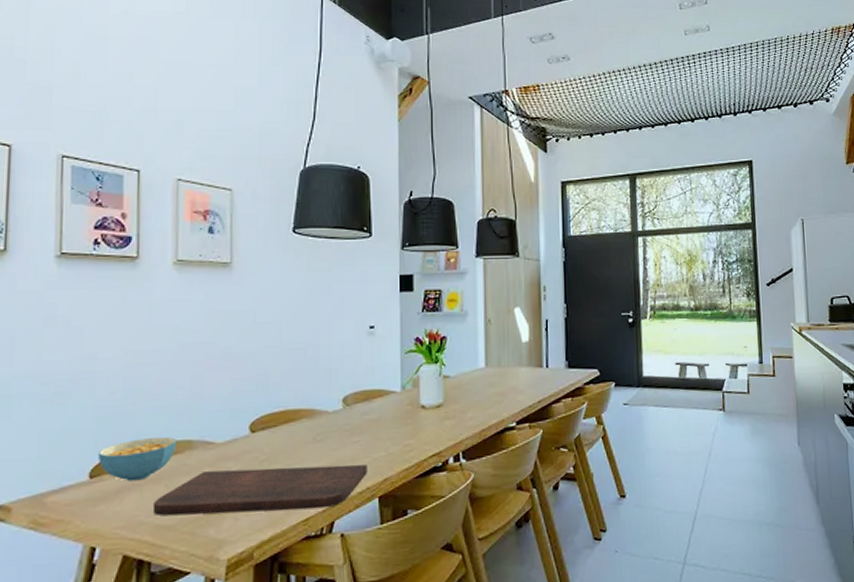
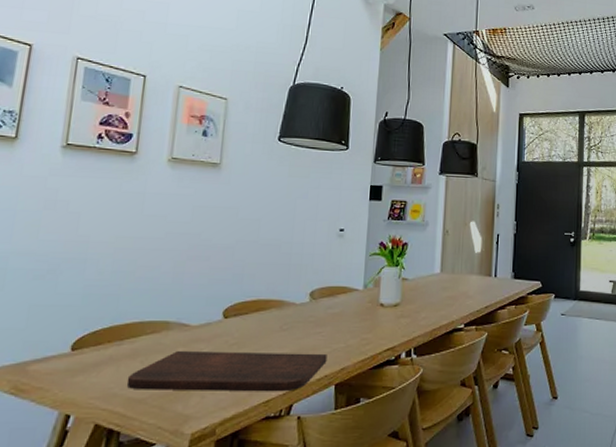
cereal bowl: present [97,437,178,482] -> none [80,317,156,356]

